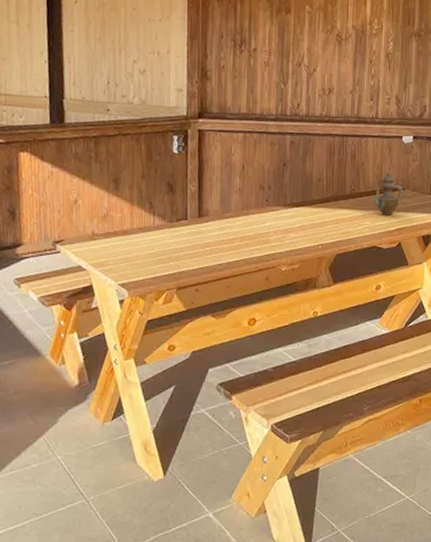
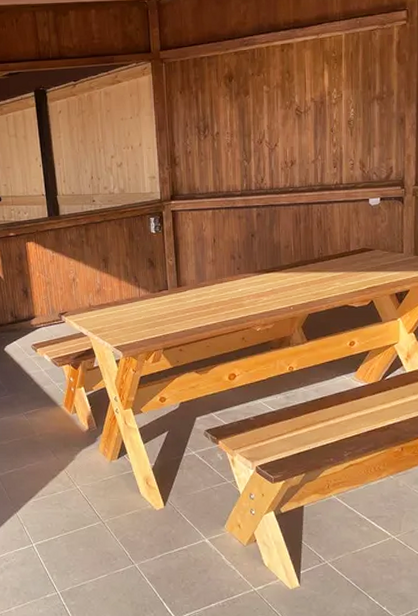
teapot: present [372,171,403,217] -> none [341,233,373,277]

